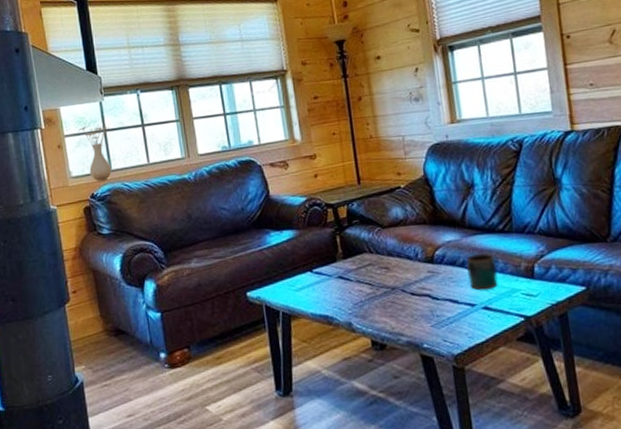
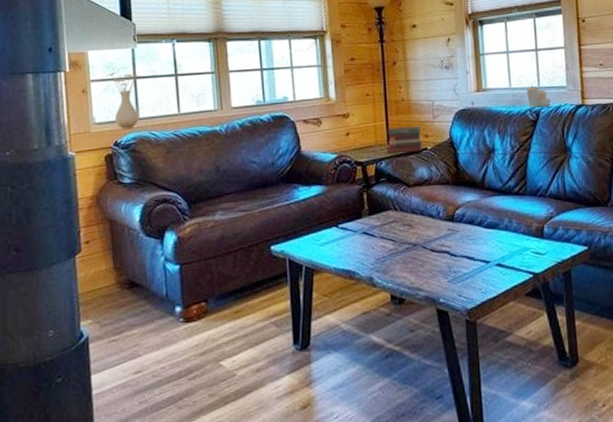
books: none [356,162,396,194] -> present [387,125,423,153]
mug: present [465,253,498,290] -> none [482,213,511,248]
candle: none [507,111,535,138] -> present [527,84,551,108]

